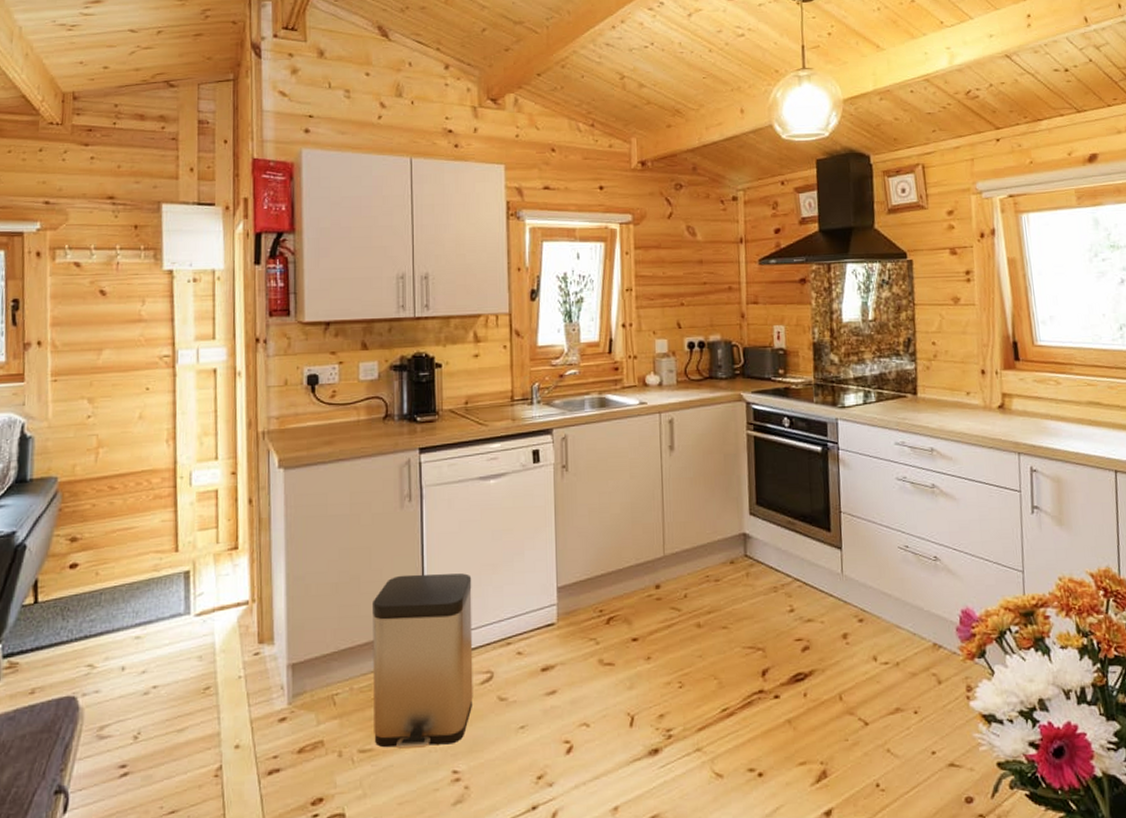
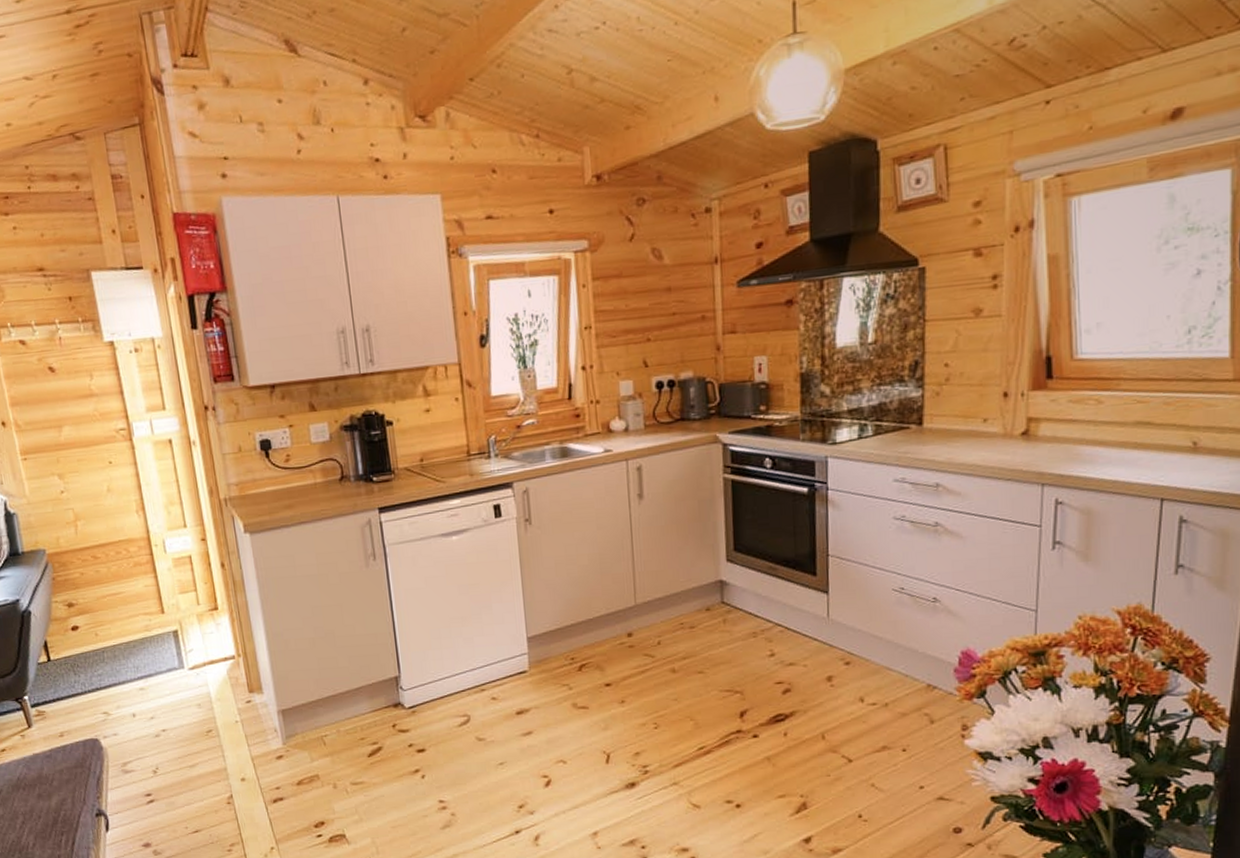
pedal bin: present [373,573,473,749] -> none [349,626,453,782]

